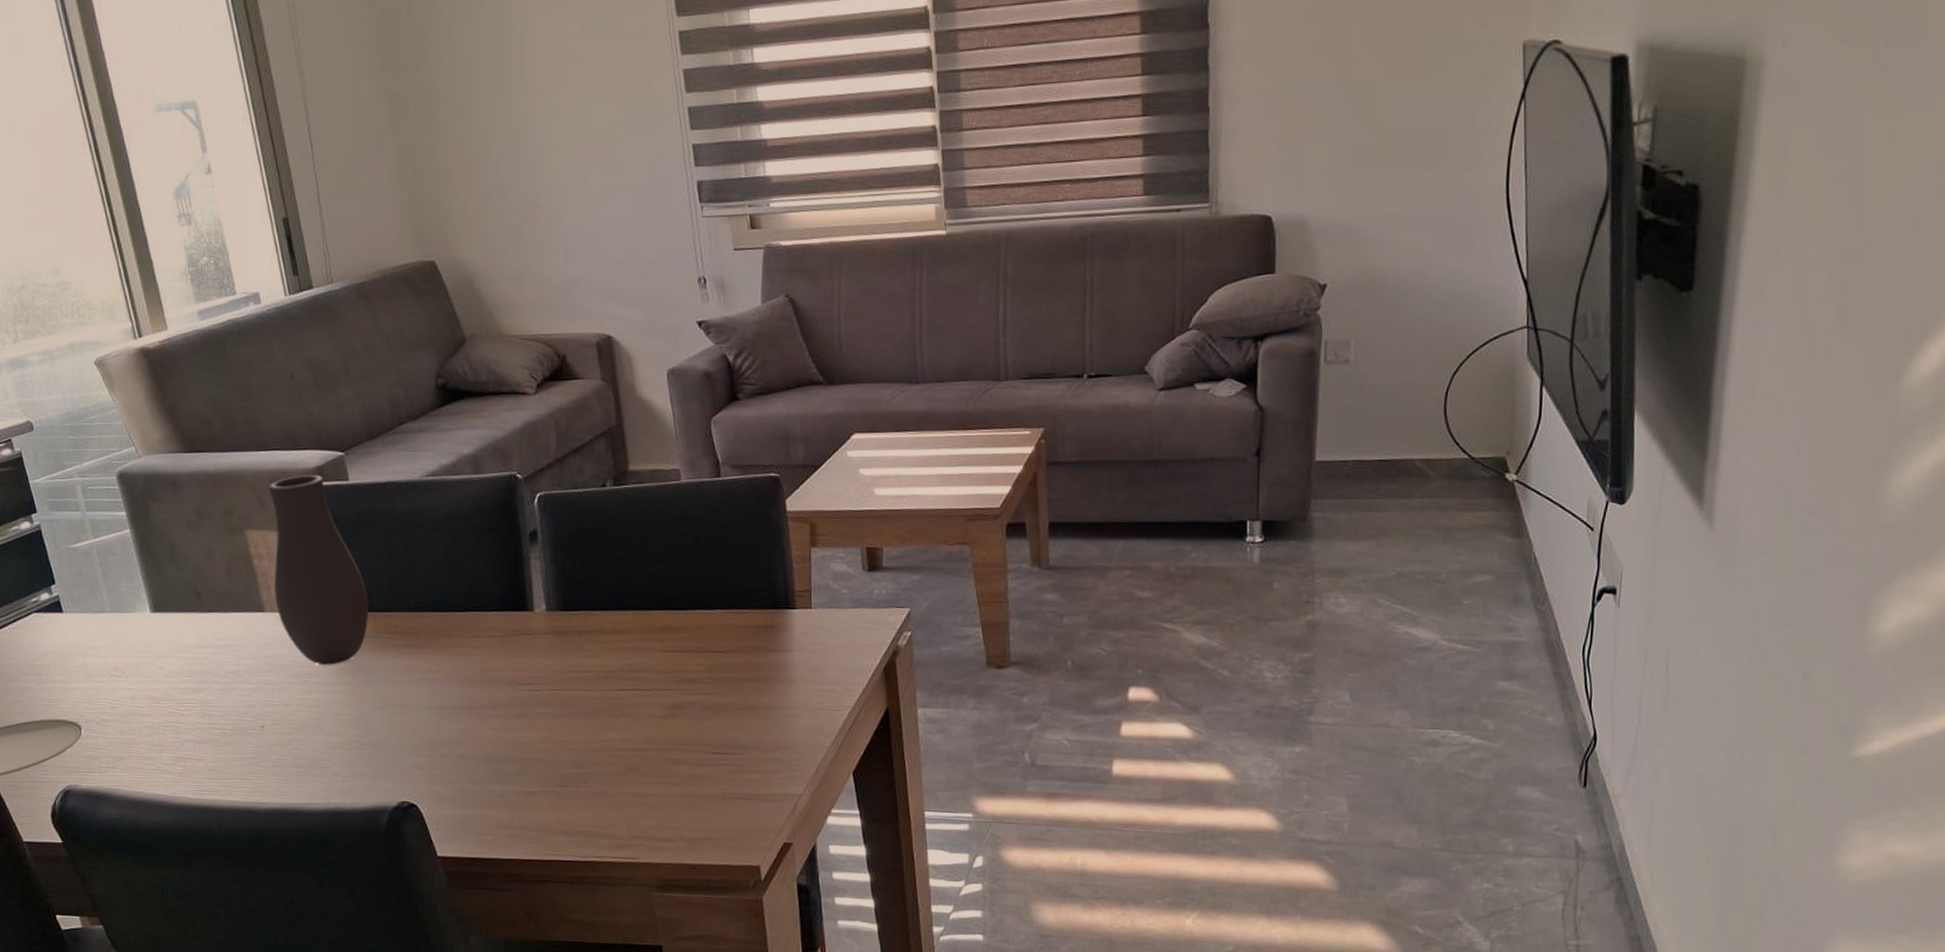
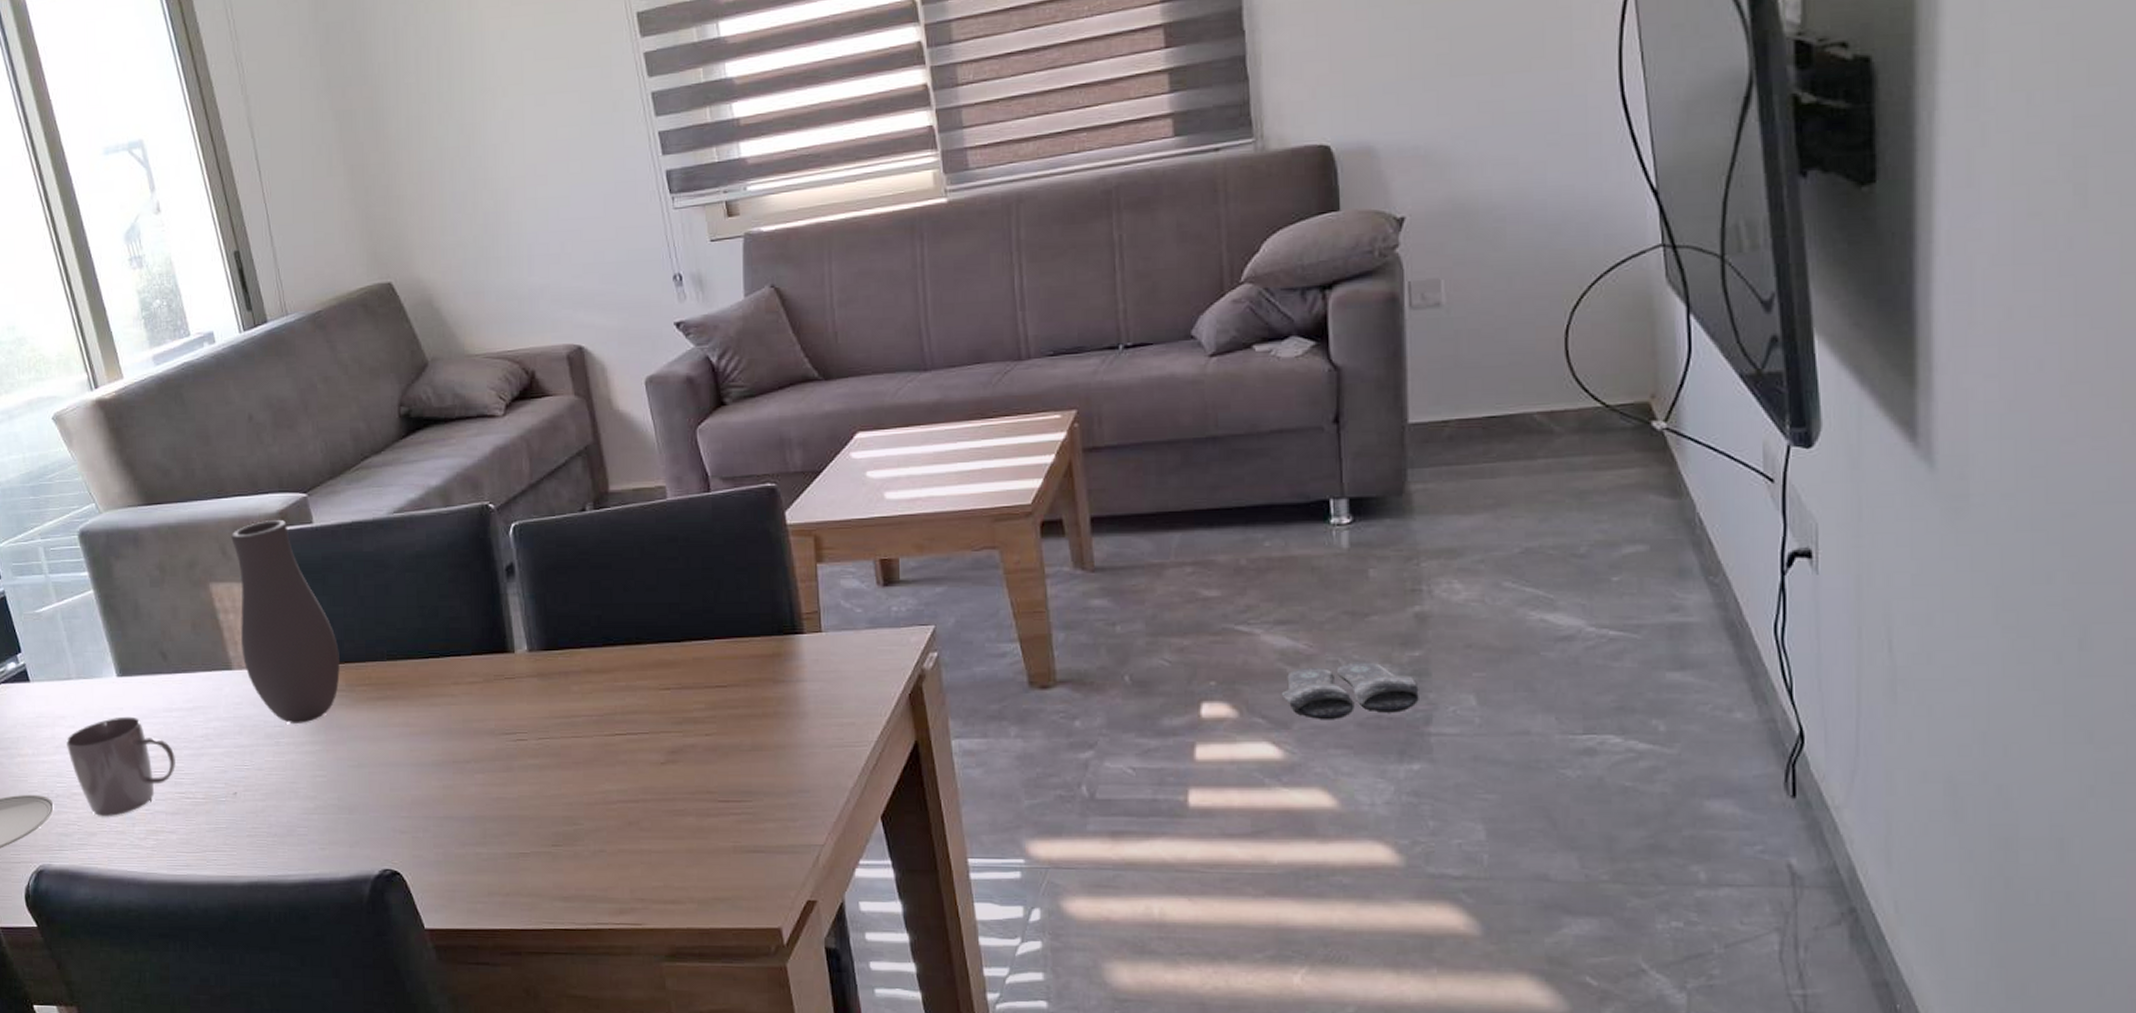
mug: none [98,650,205,743] -> present [67,716,175,816]
slippers: none [1194,659,1305,707] -> present [1281,662,1419,719]

